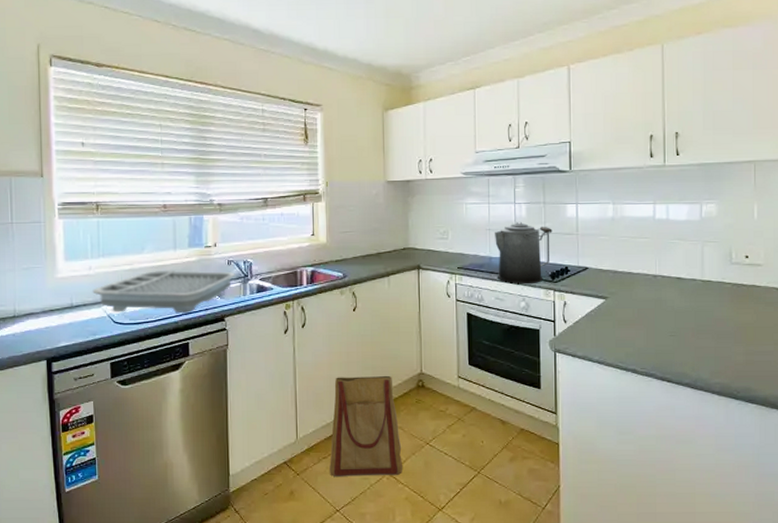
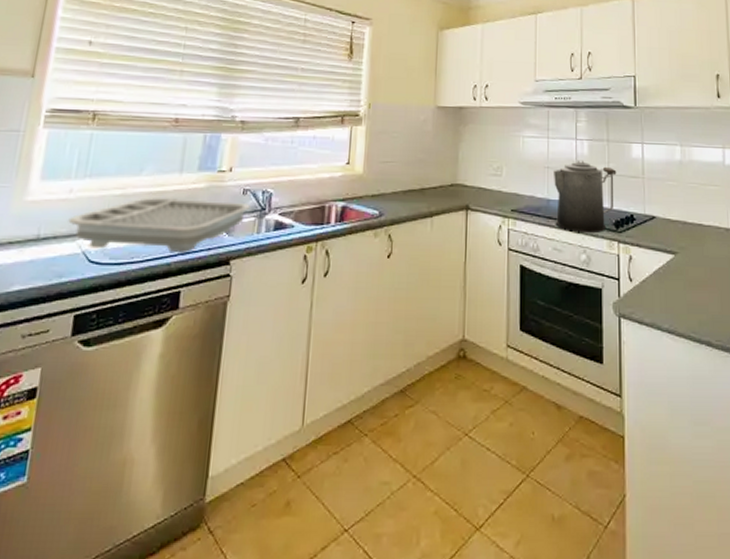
shopping bag: present [330,375,402,477] -> none [340,341,434,480]

